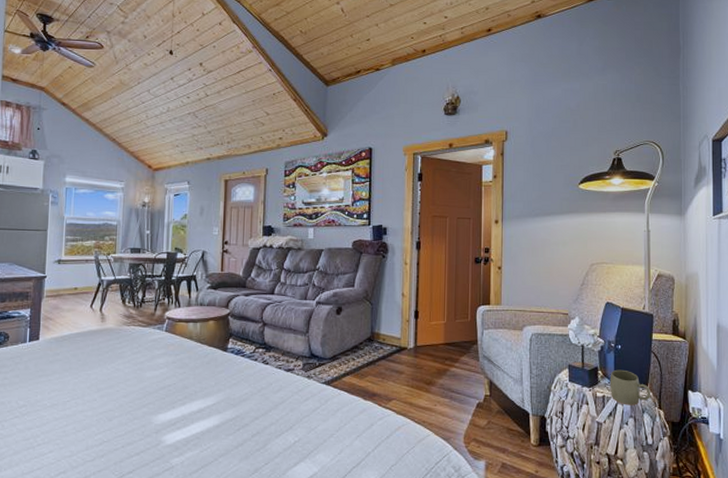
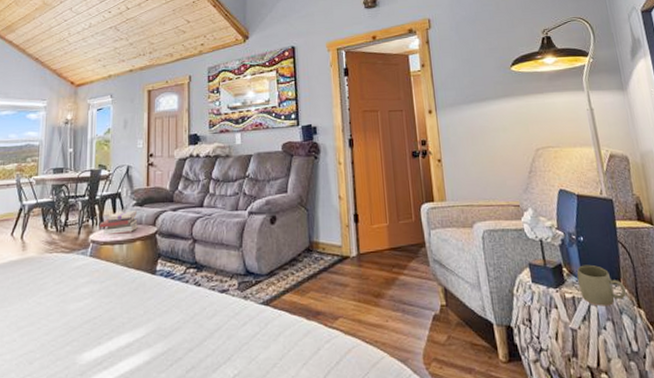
books: none [174,293,213,313] -> present [99,210,139,235]

